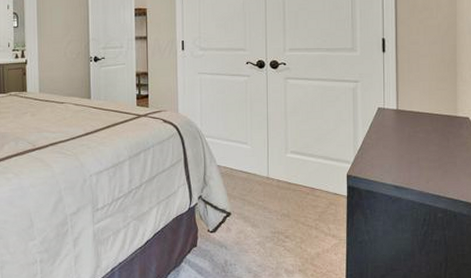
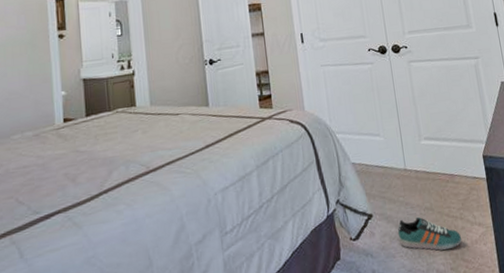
sneaker: none [253,221,314,254] -> present [397,217,463,251]

